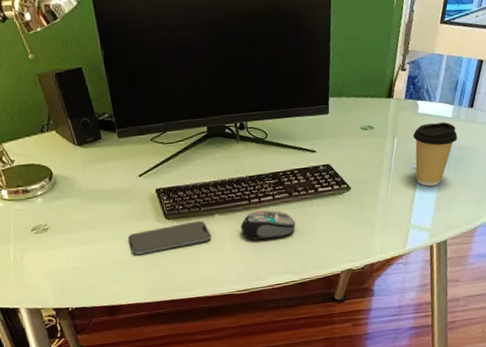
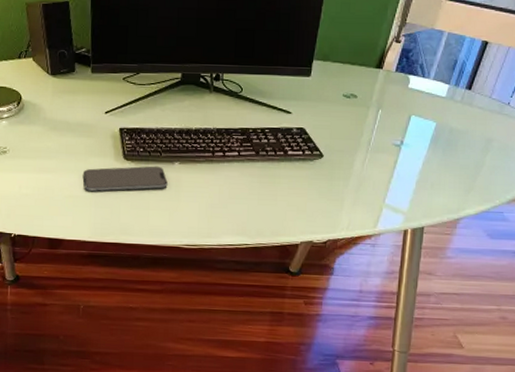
computer mouse: present [240,210,296,241] -> none [199,165,258,196]
coffee cup: present [413,122,458,186] -> none [397,100,450,166]

